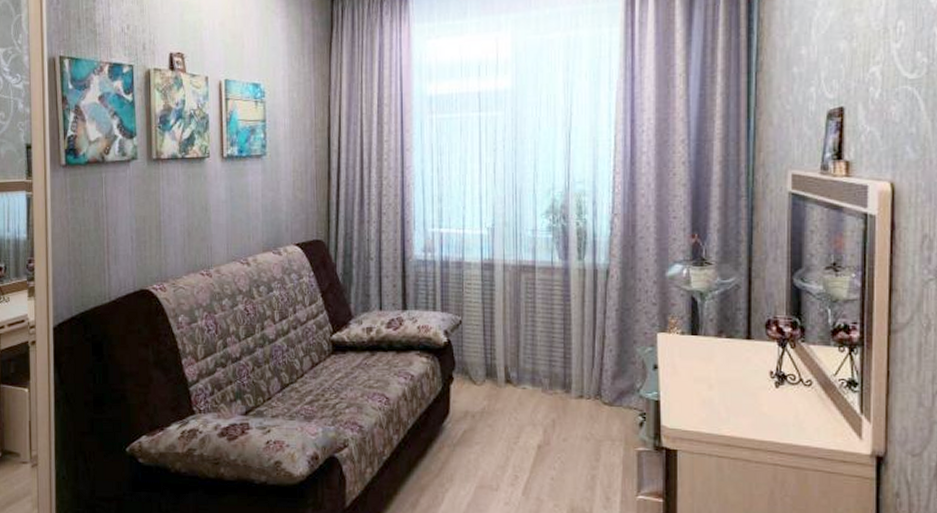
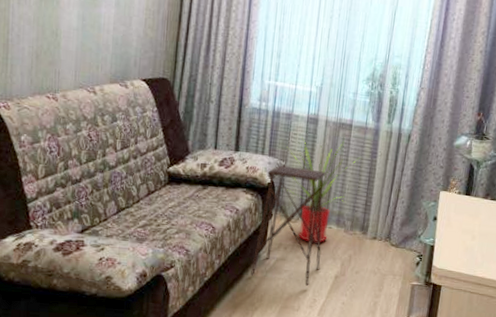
side table: none [436,320,518,460] -> present [251,165,326,286]
house plant: none [461,286,548,406] -> present [287,136,358,242]

